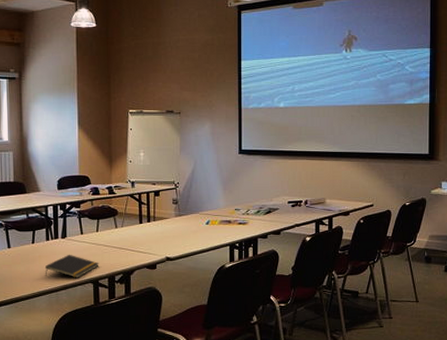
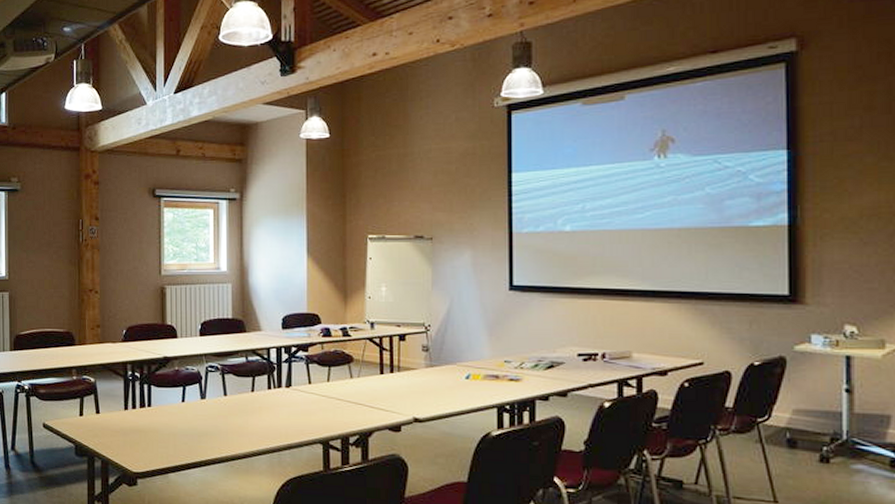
notepad: present [45,254,99,278] -> none [265,407,330,437]

